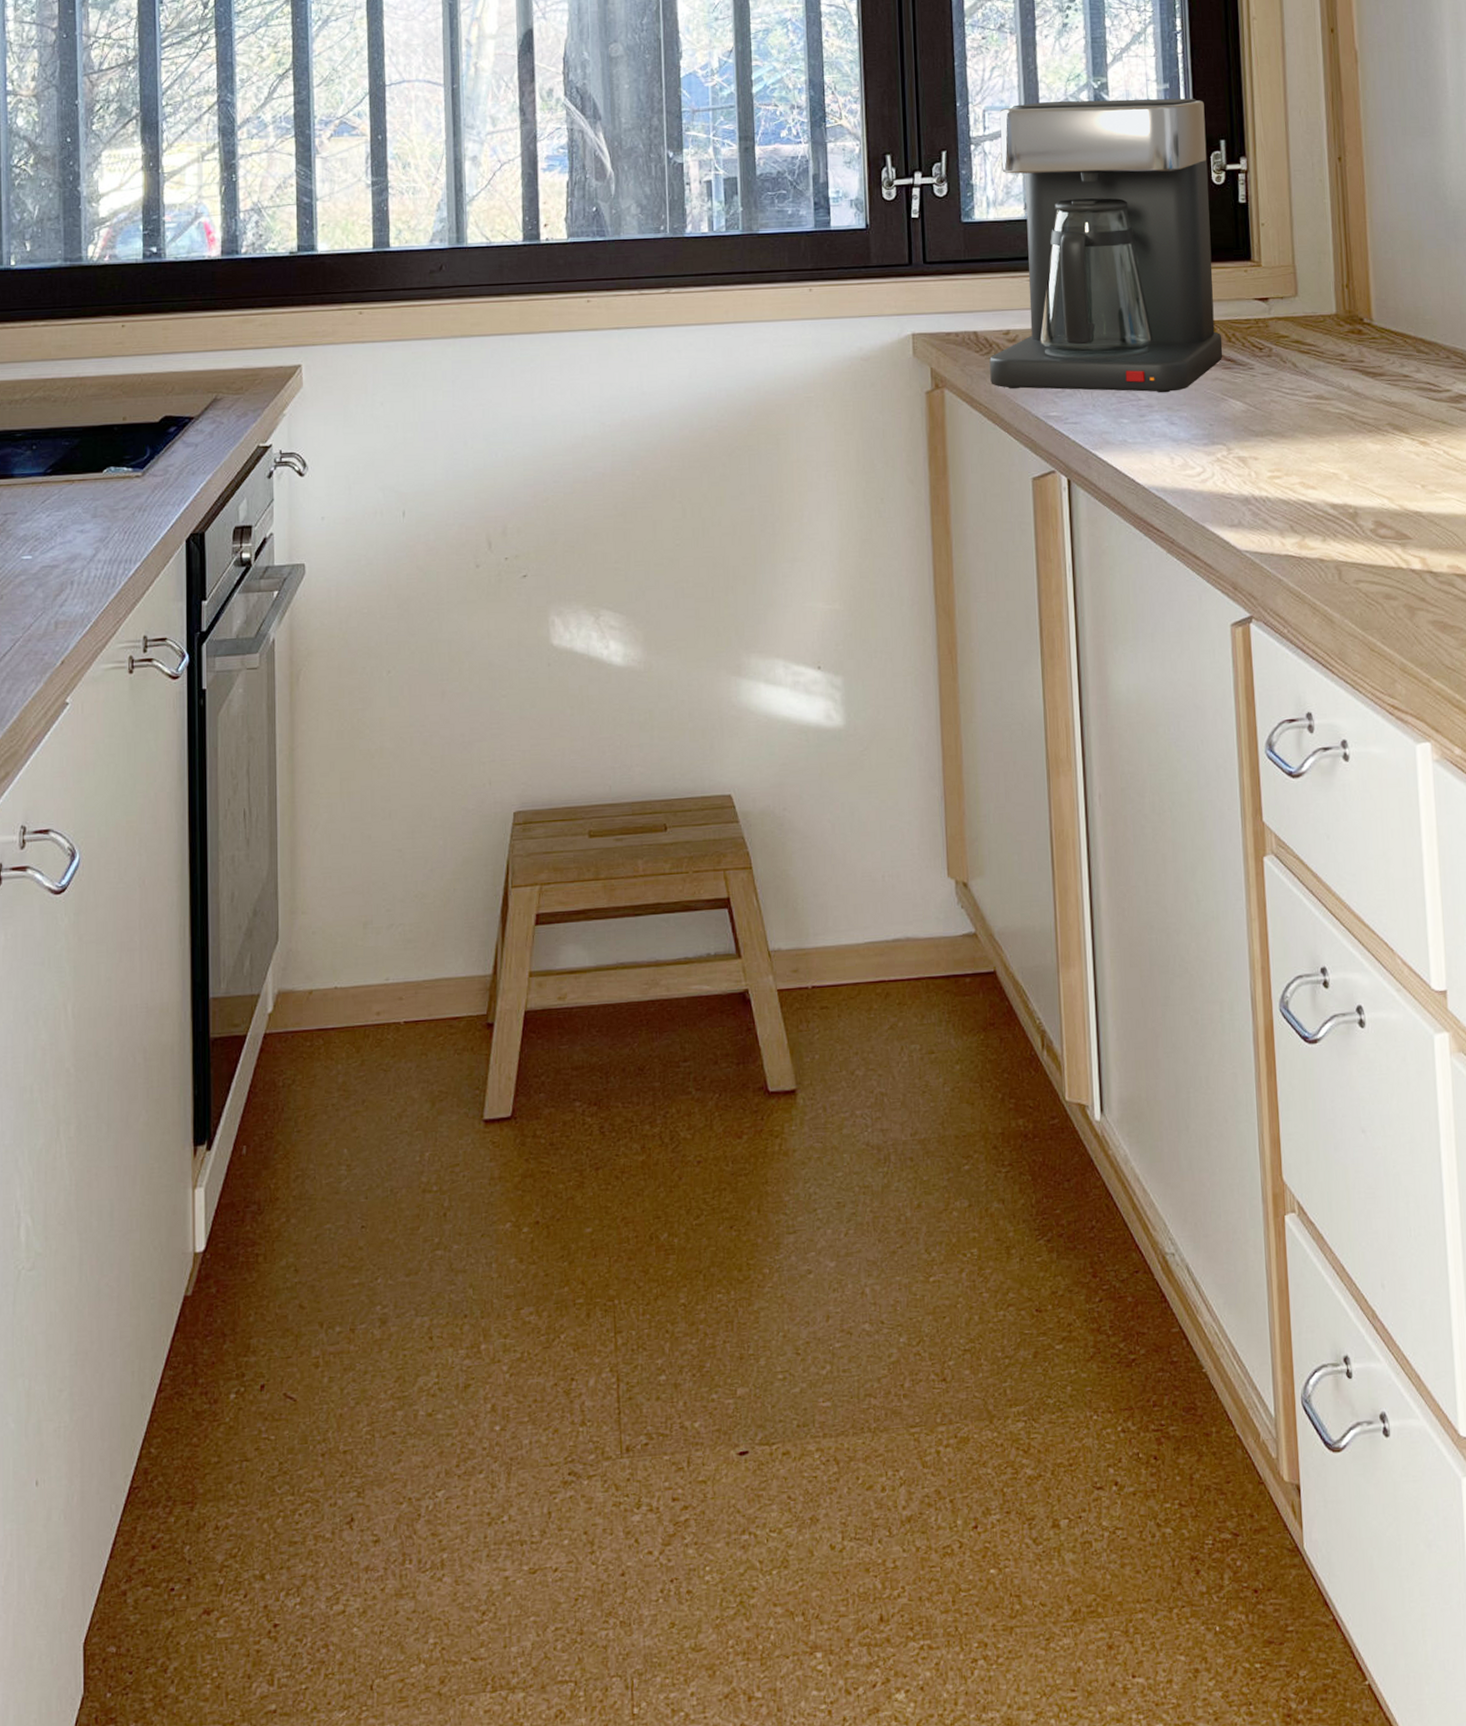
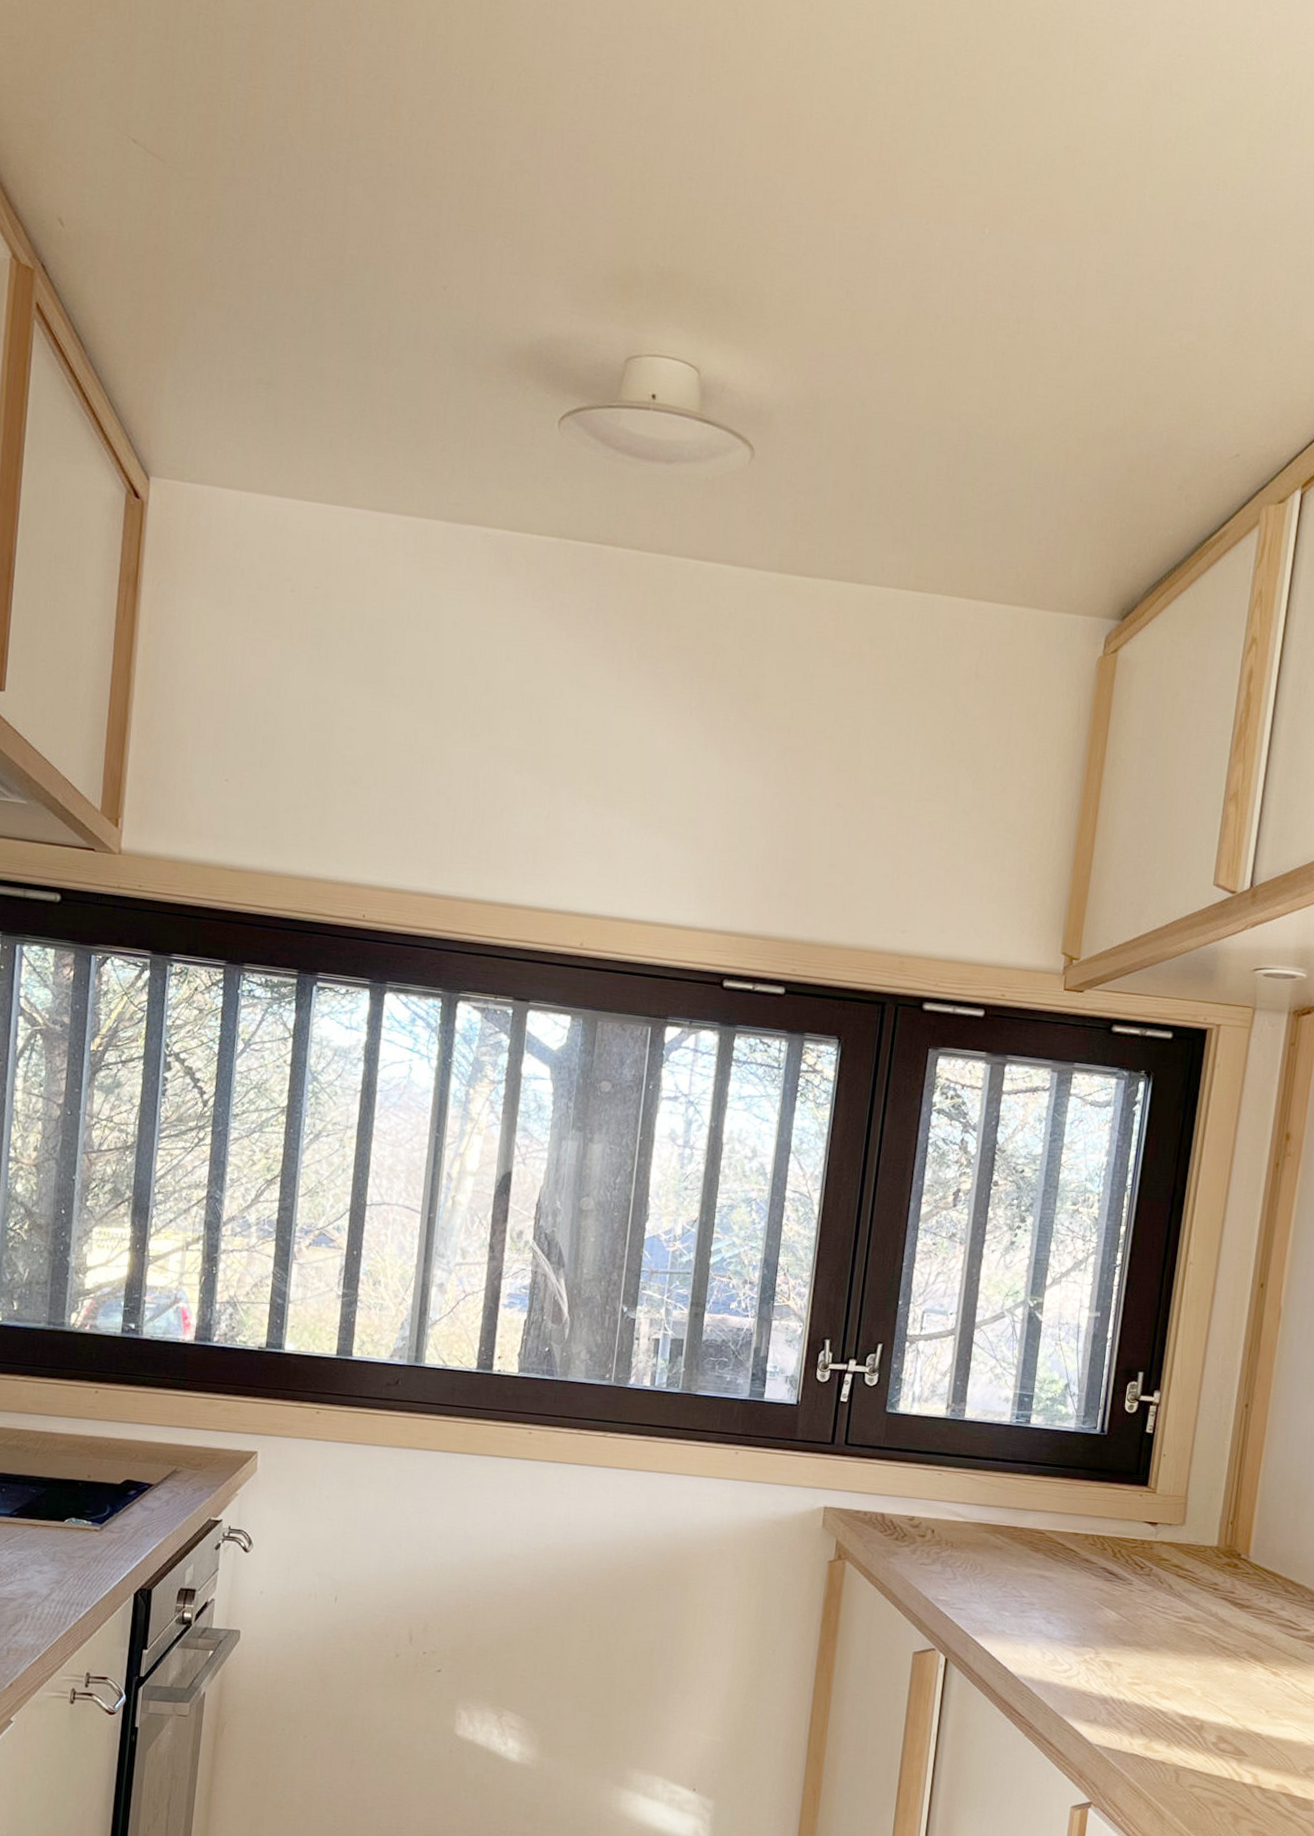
coffee maker: present [989,98,1223,393] -> none [889,1311,1130,1595]

